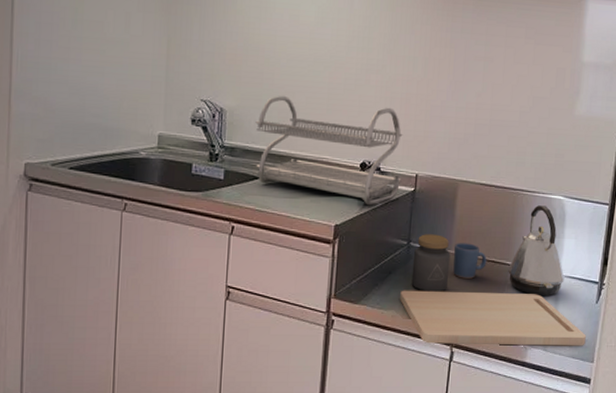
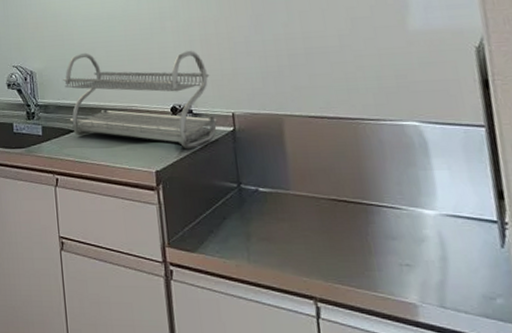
cutting board: present [400,290,586,346] -> none [240,236,501,303]
jar: present [411,234,451,292] -> none [247,174,295,238]
mug: present [453,243,487,279] -> none [292,182,338,222]
kettle: present [508,205,565,296] -> none [367,134,447,239]

